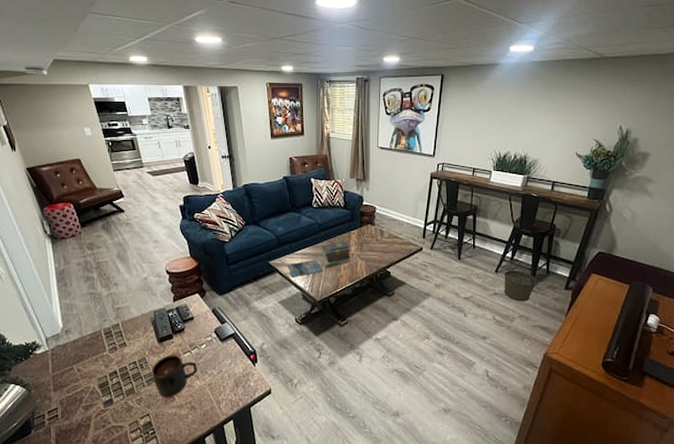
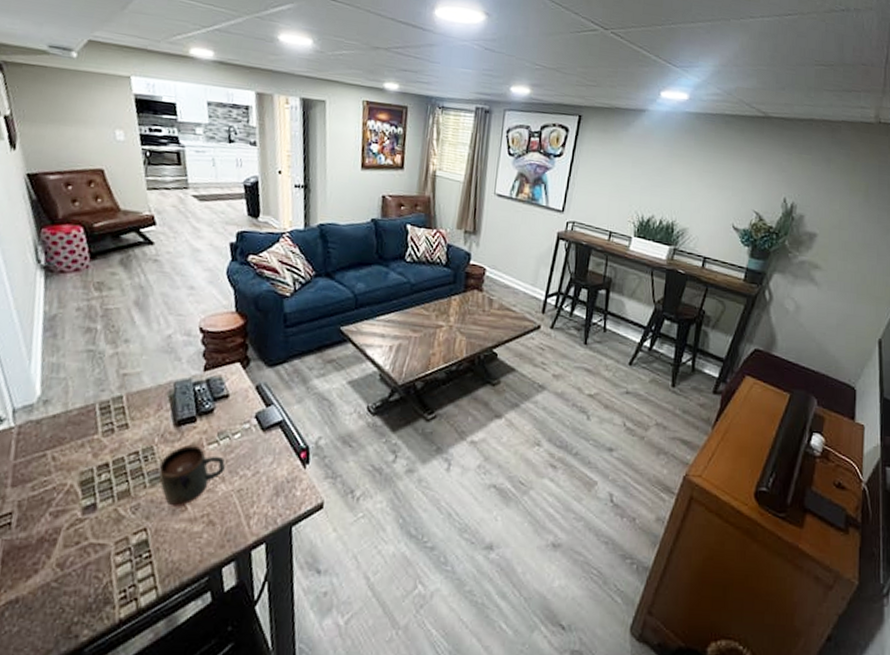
magazine: present [287,259,323,278] -> none [364,329,411,351]
books: present [318,240,351,268] -> none [405,307,448,342]
basket: present [504,270,538,301] -> none [638,363,680,405]

